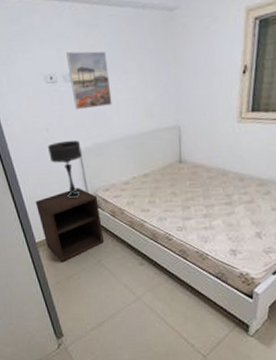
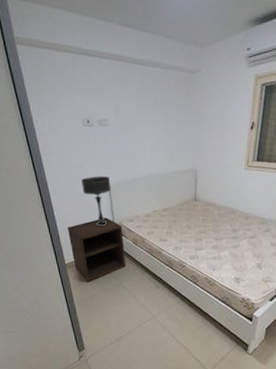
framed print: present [66,51,112,110] -> none [103,100,140,150]

